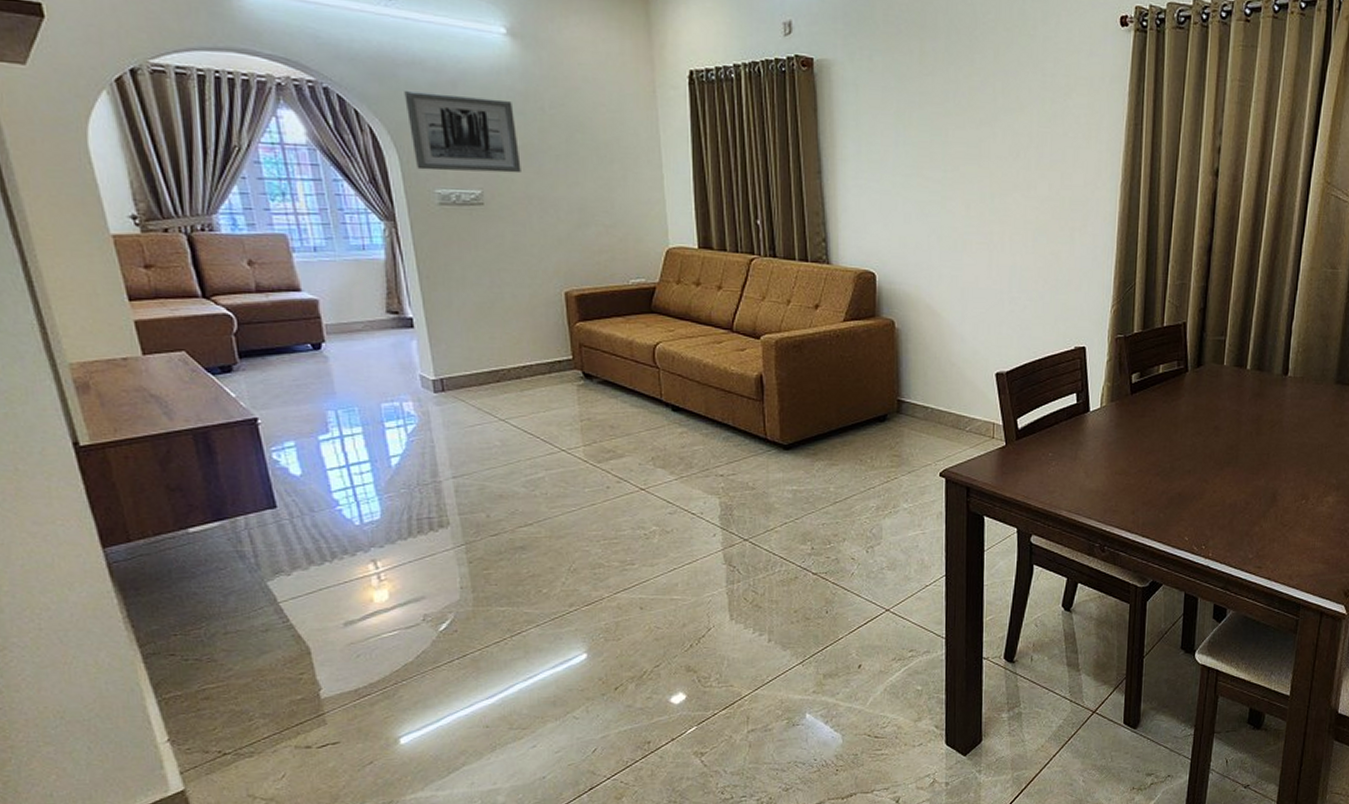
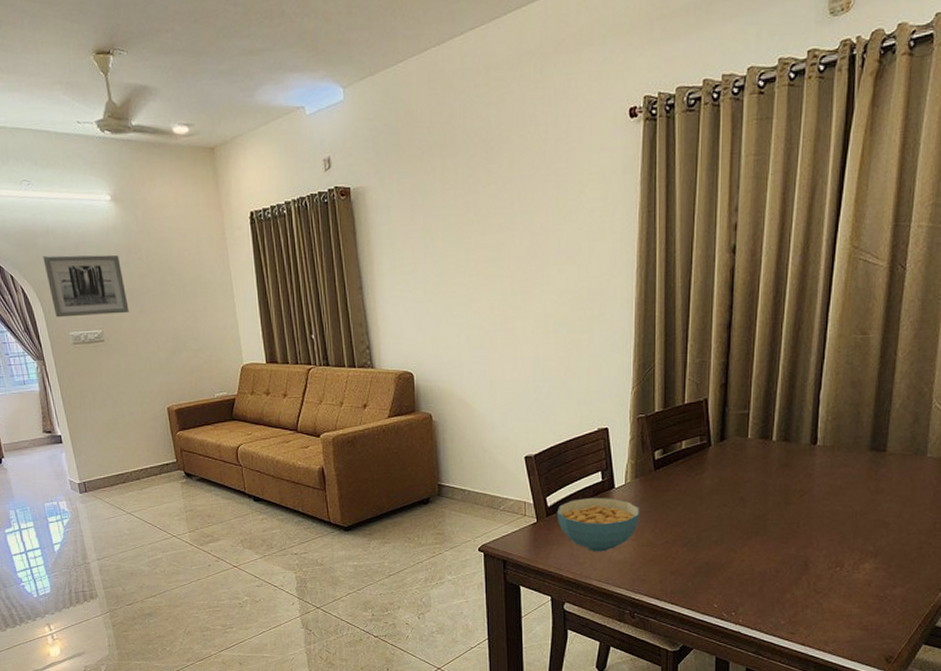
cereal bowl: none [1027,421,1114,480] -> present [556,498,639,552]

